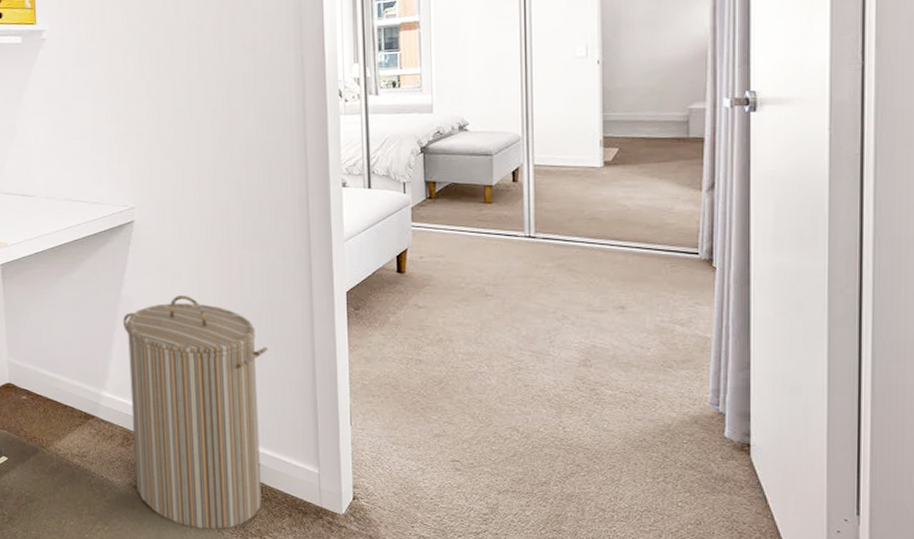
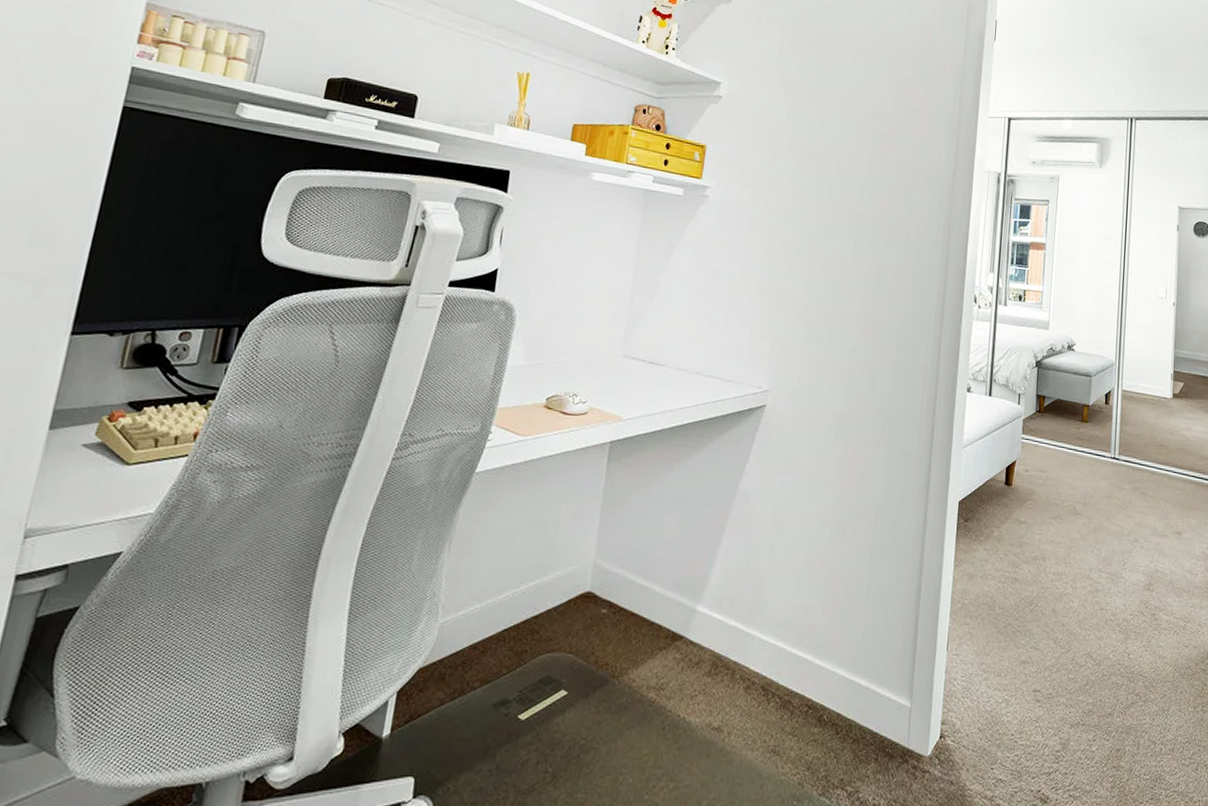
laundry hamper: present [122,296,268,530] -> none [716,494,879,781]

